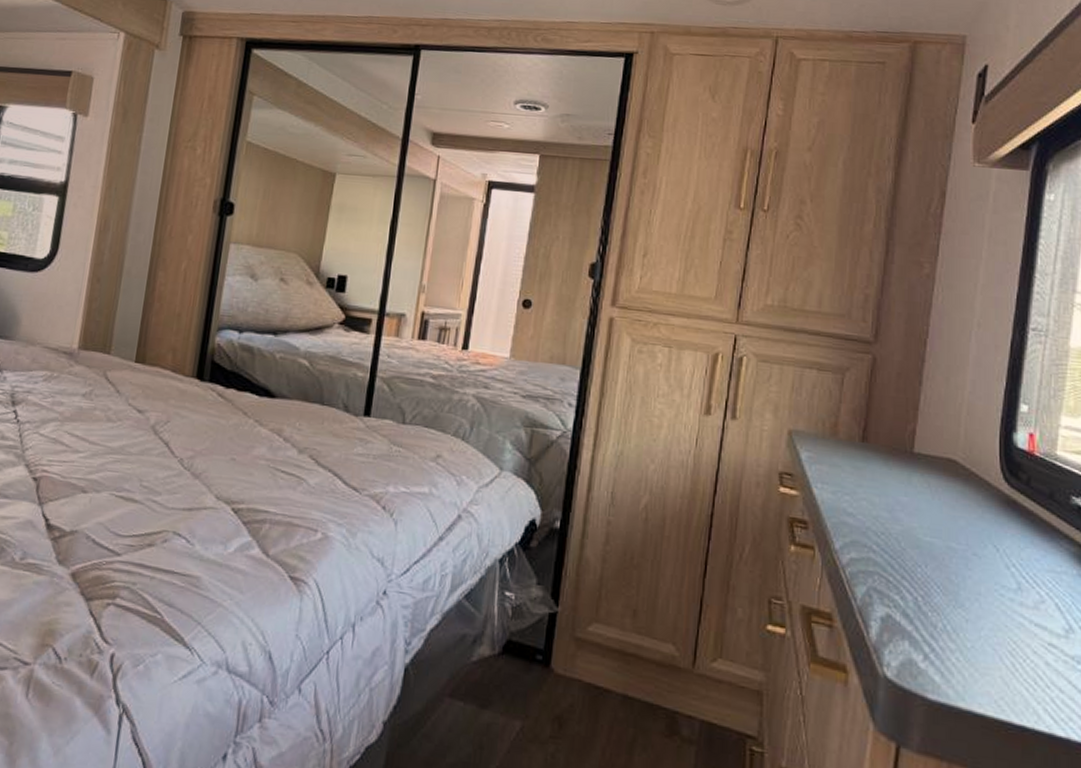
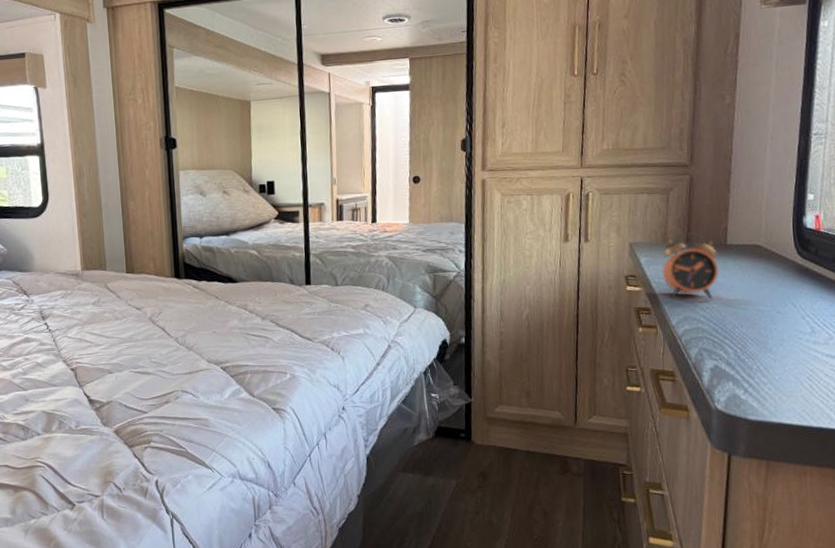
alarm clock: none [827,427,901,523] -> present [662,232,719,300]

